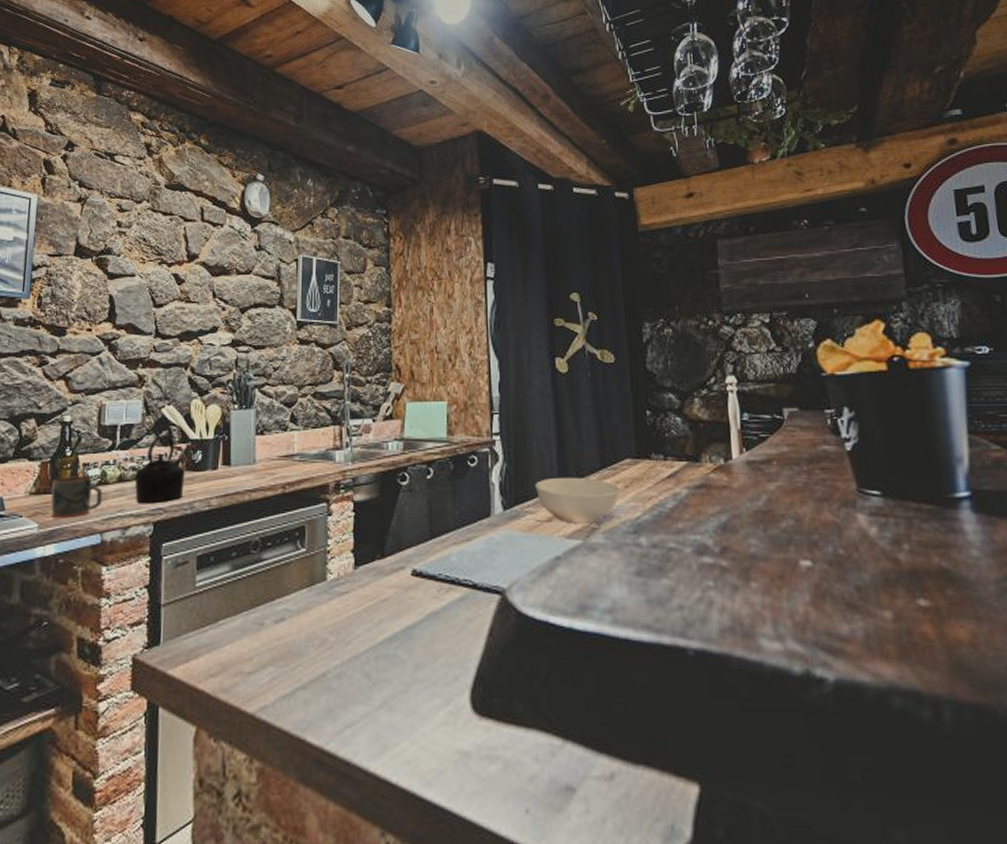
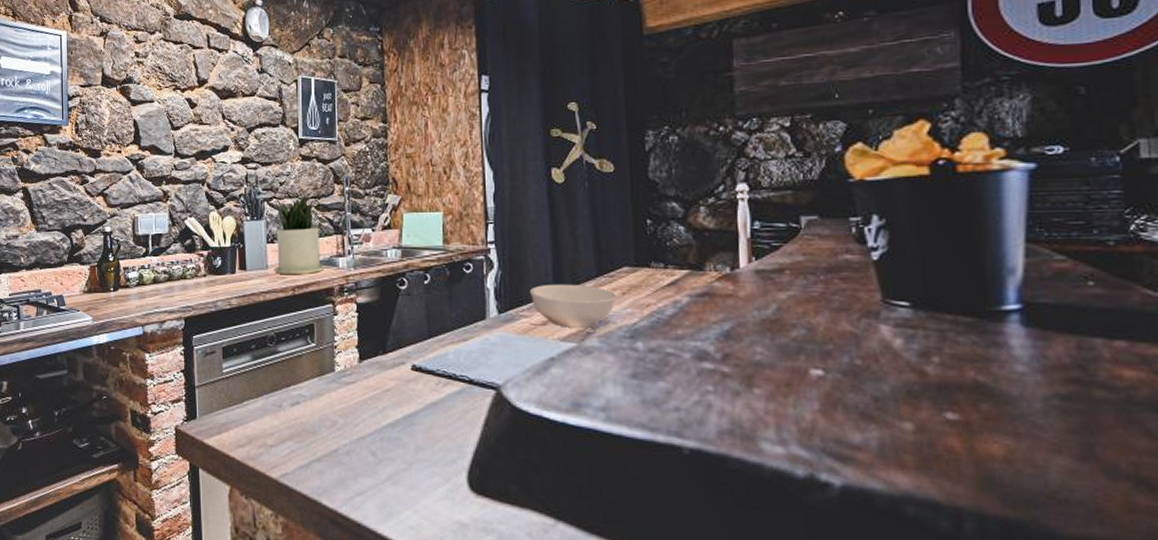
mug: present [51,476,103,519] -> none [100,278,142,313]
kettle: present [134,436,185,504] -> none [166,244,208,302]
planter: none [262,382,320,471] -> present [273,195,325,275]

